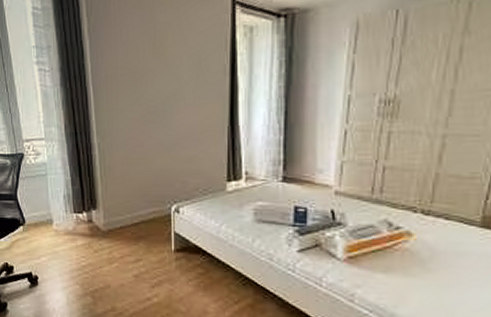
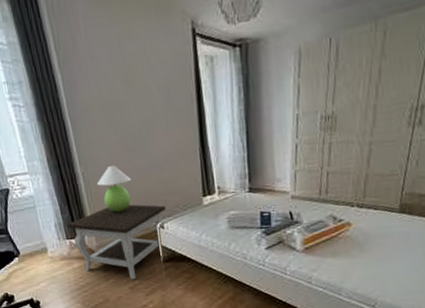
side table: none [77,182,184,267] -> present [67,204,167,280]
table lamp: none [111,137,149,189] -> present [96,165,131,213]

